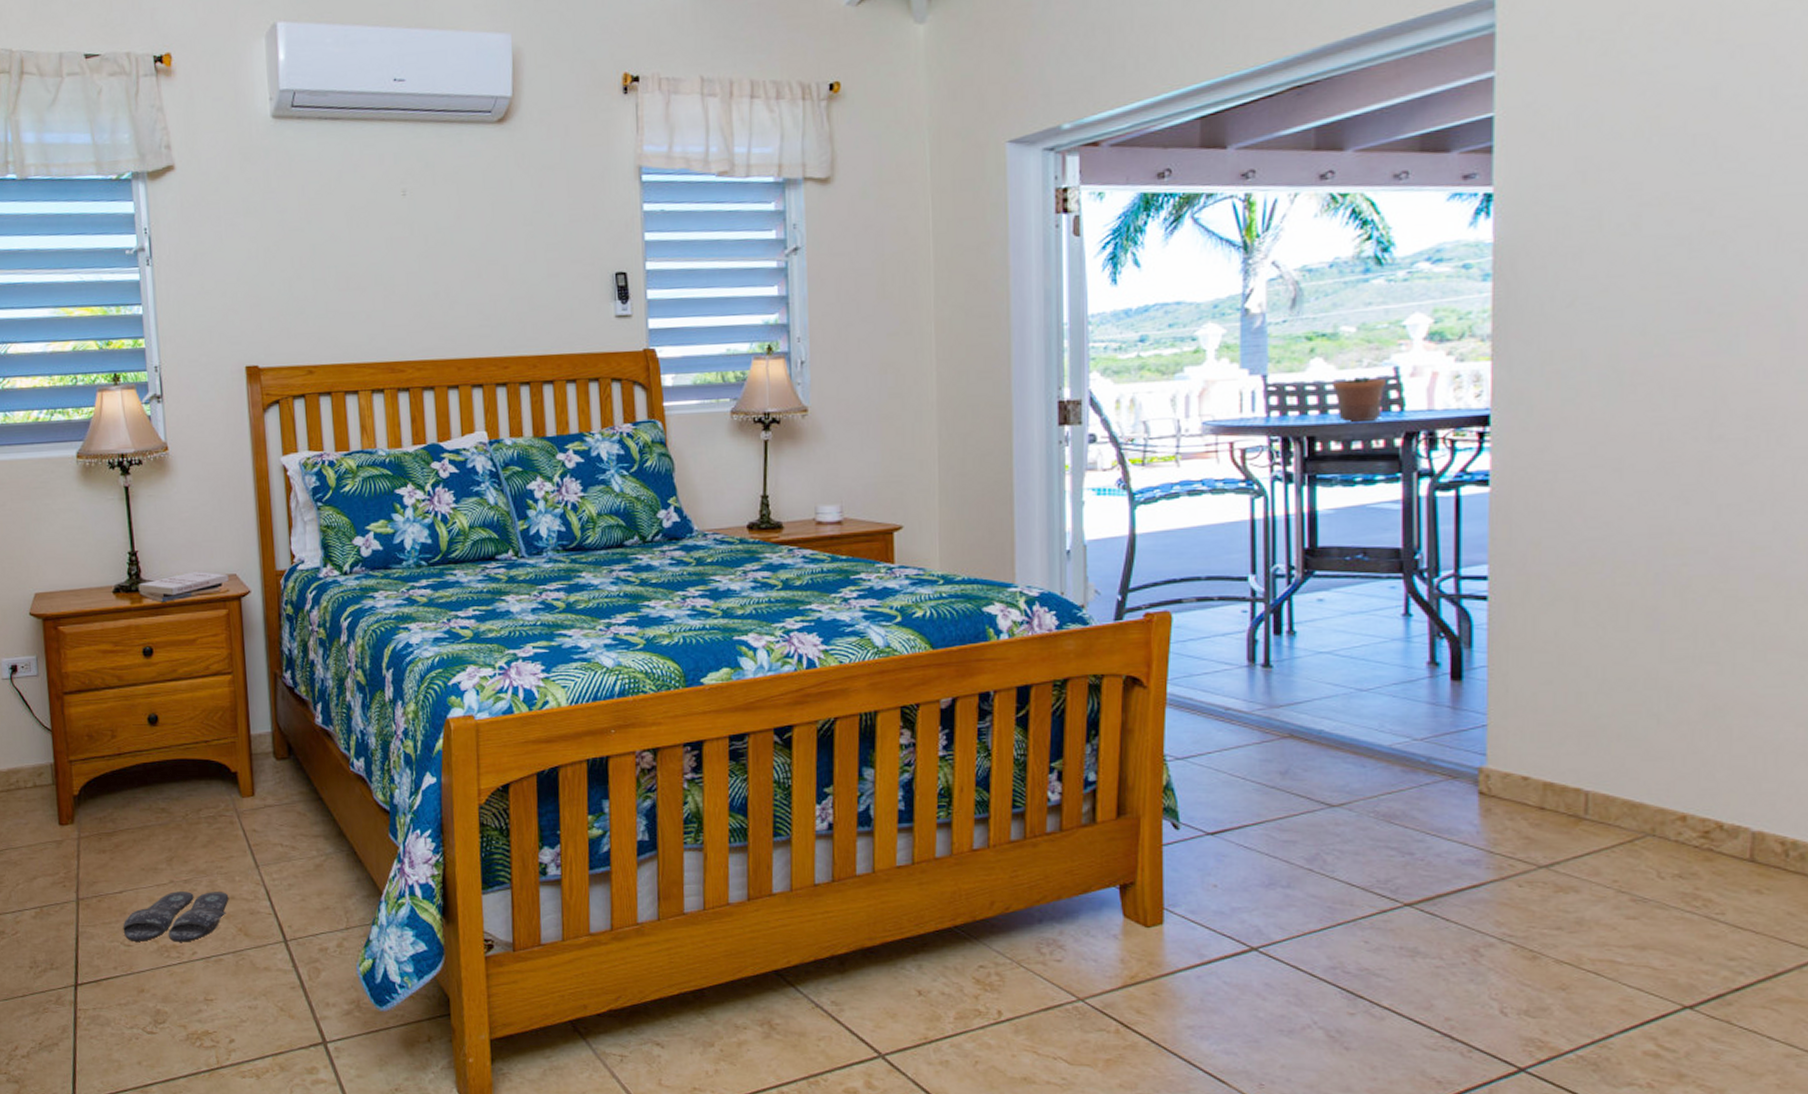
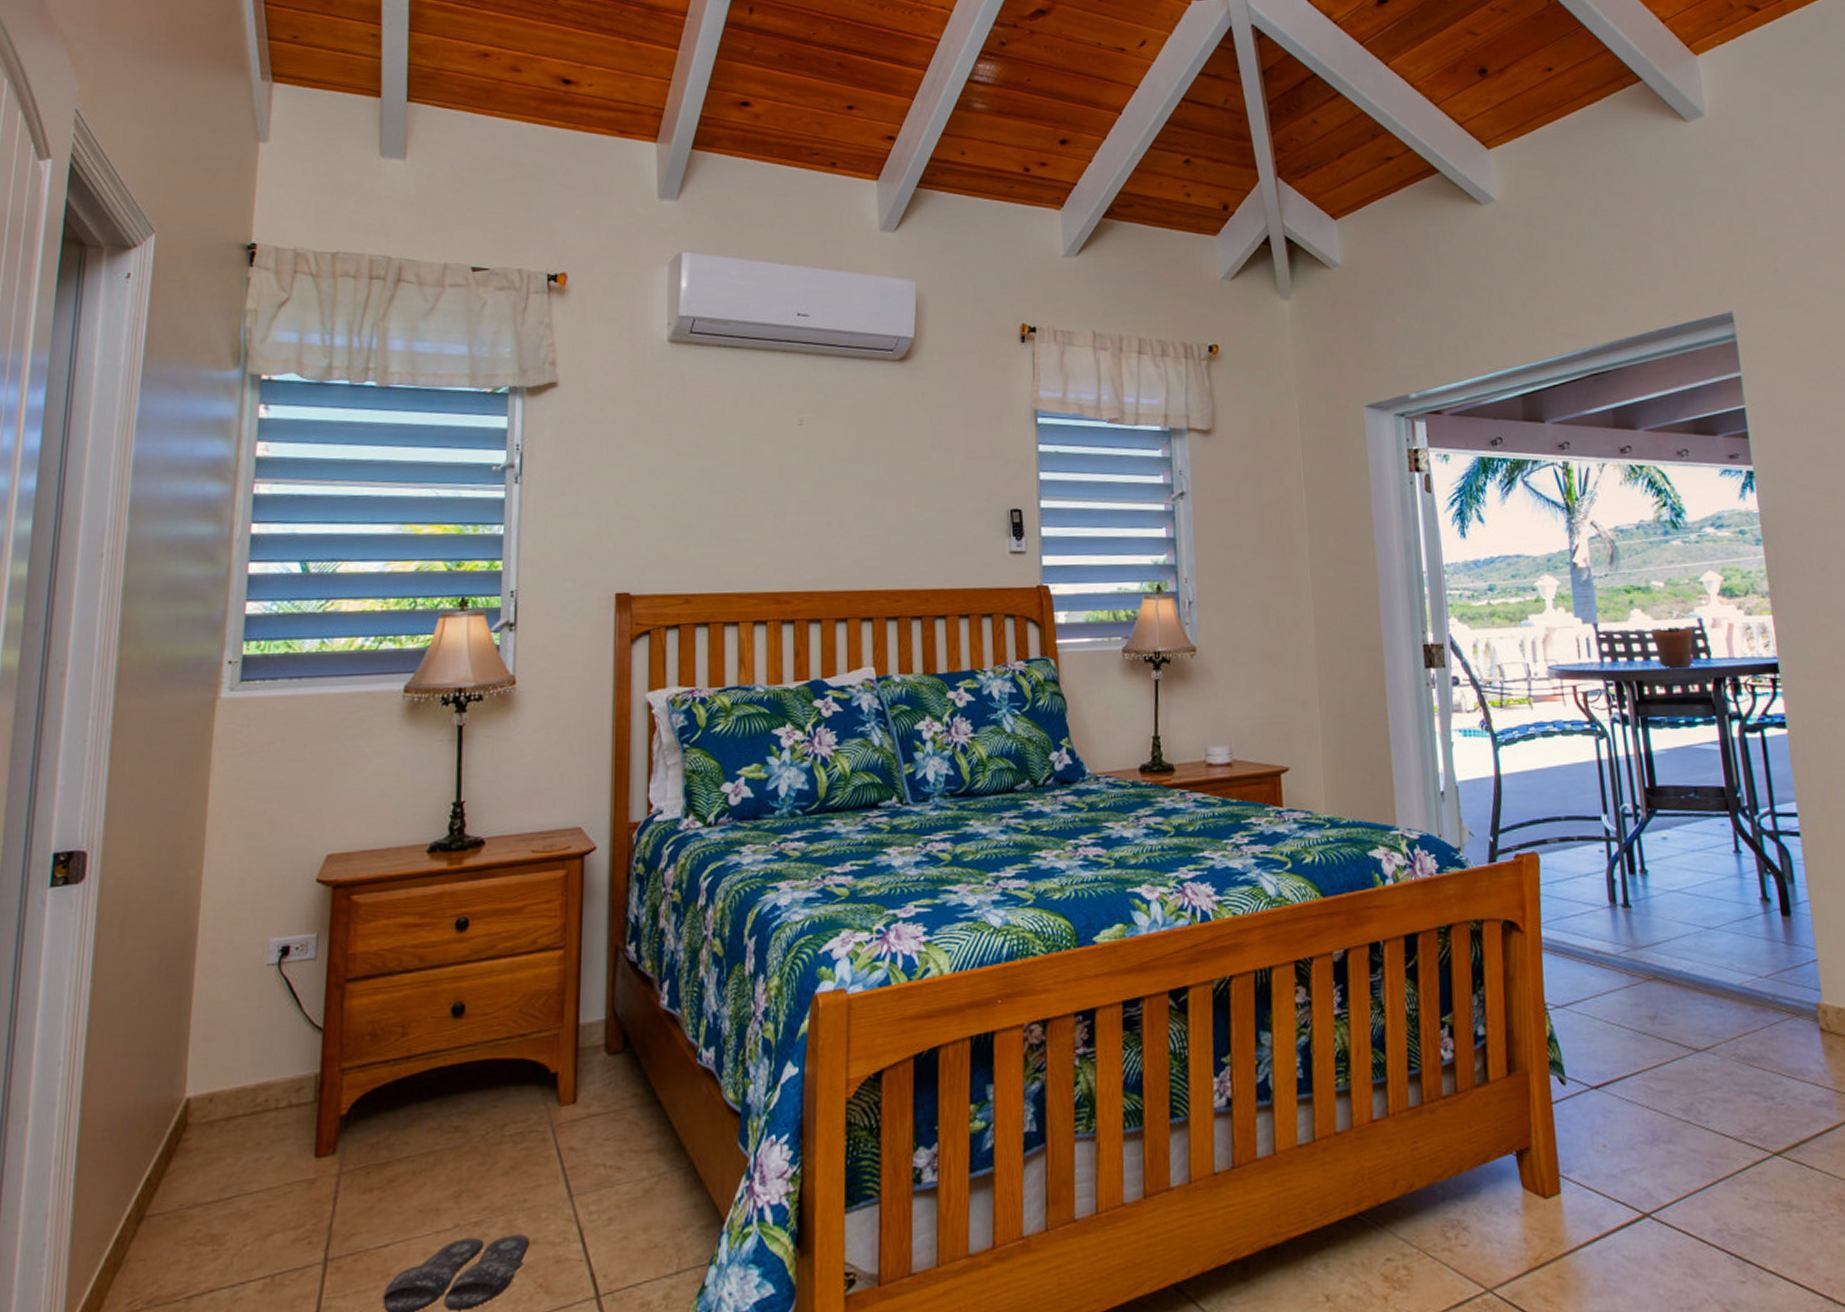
books: present [138,571,229,602] -> none [459,824,572,863]

